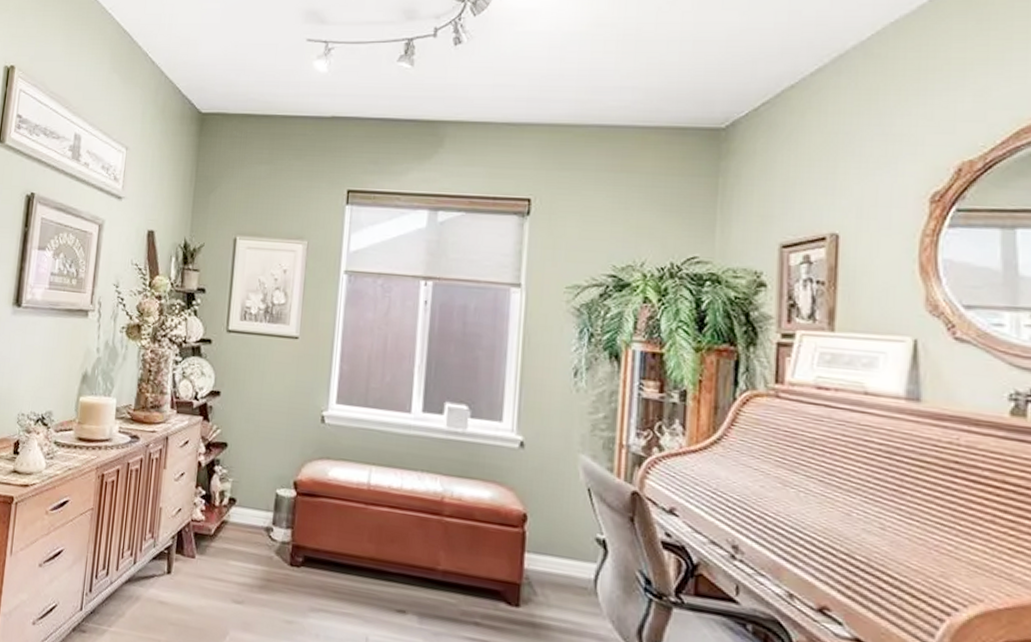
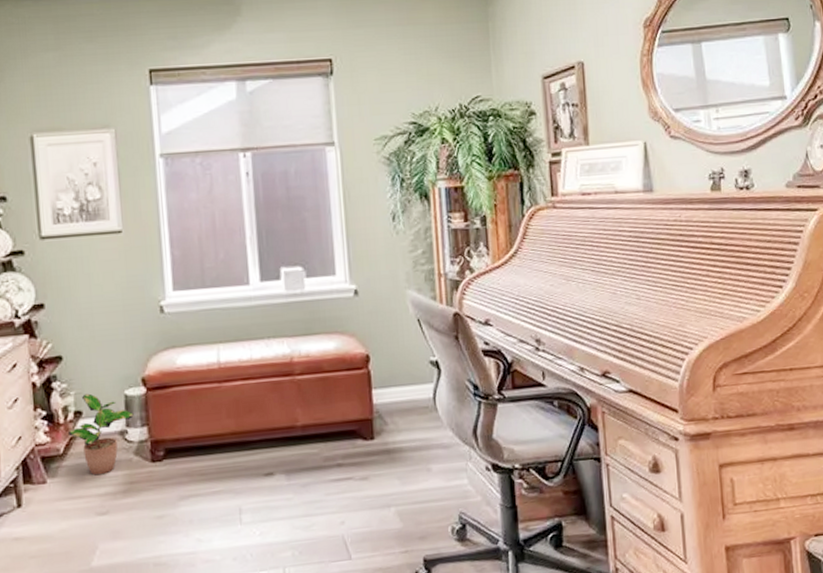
potted plant: none [221,483,281,565] -> present [69,393,134,476]

